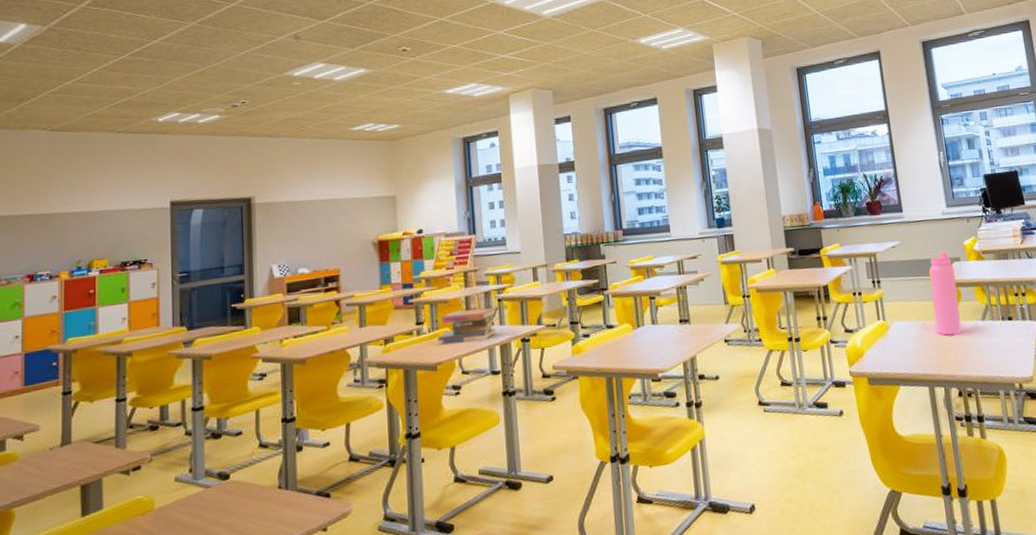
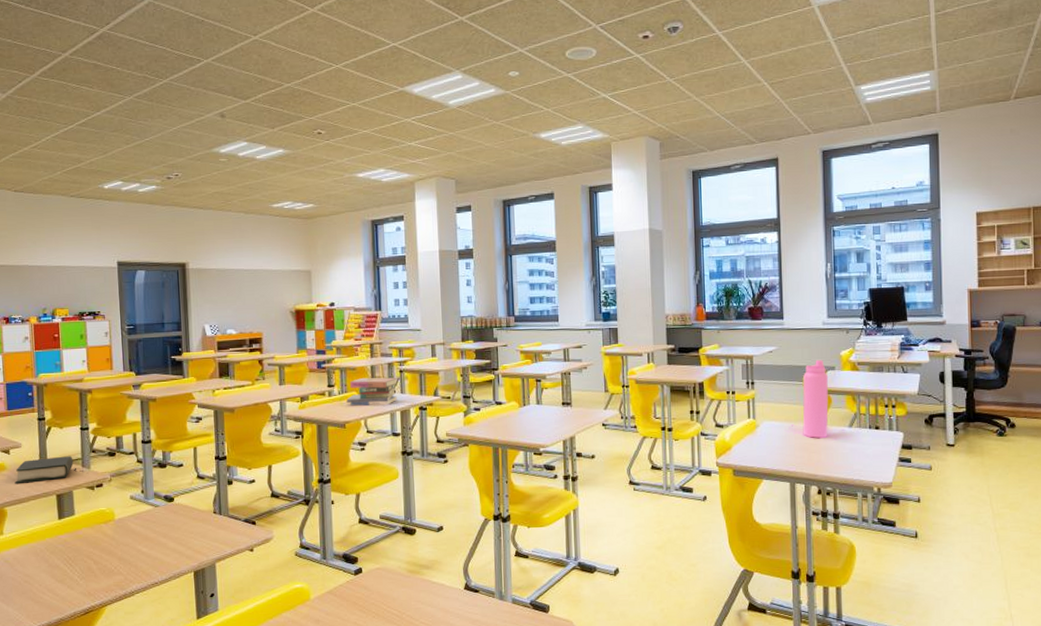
book: none [27,435,105,477] -> present [15,456,74,484]

